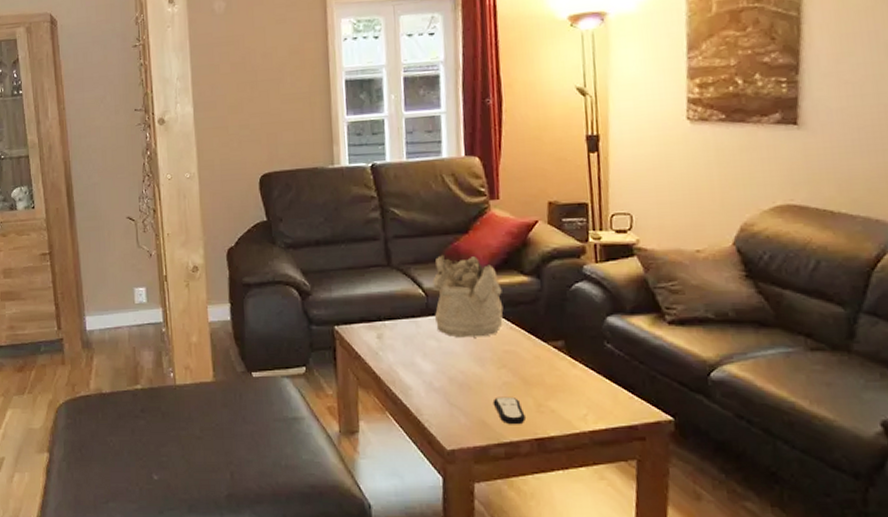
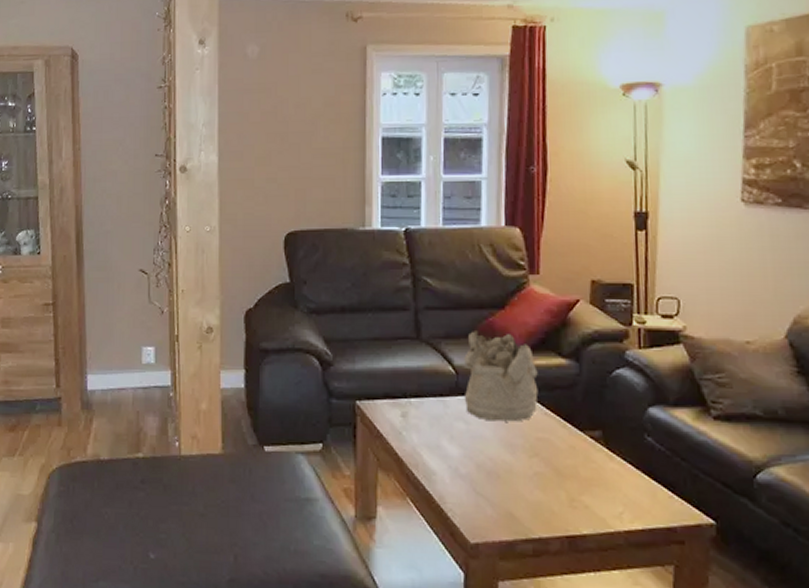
remote control: present [492,396,526,425] -> none [522,488,557,520]

